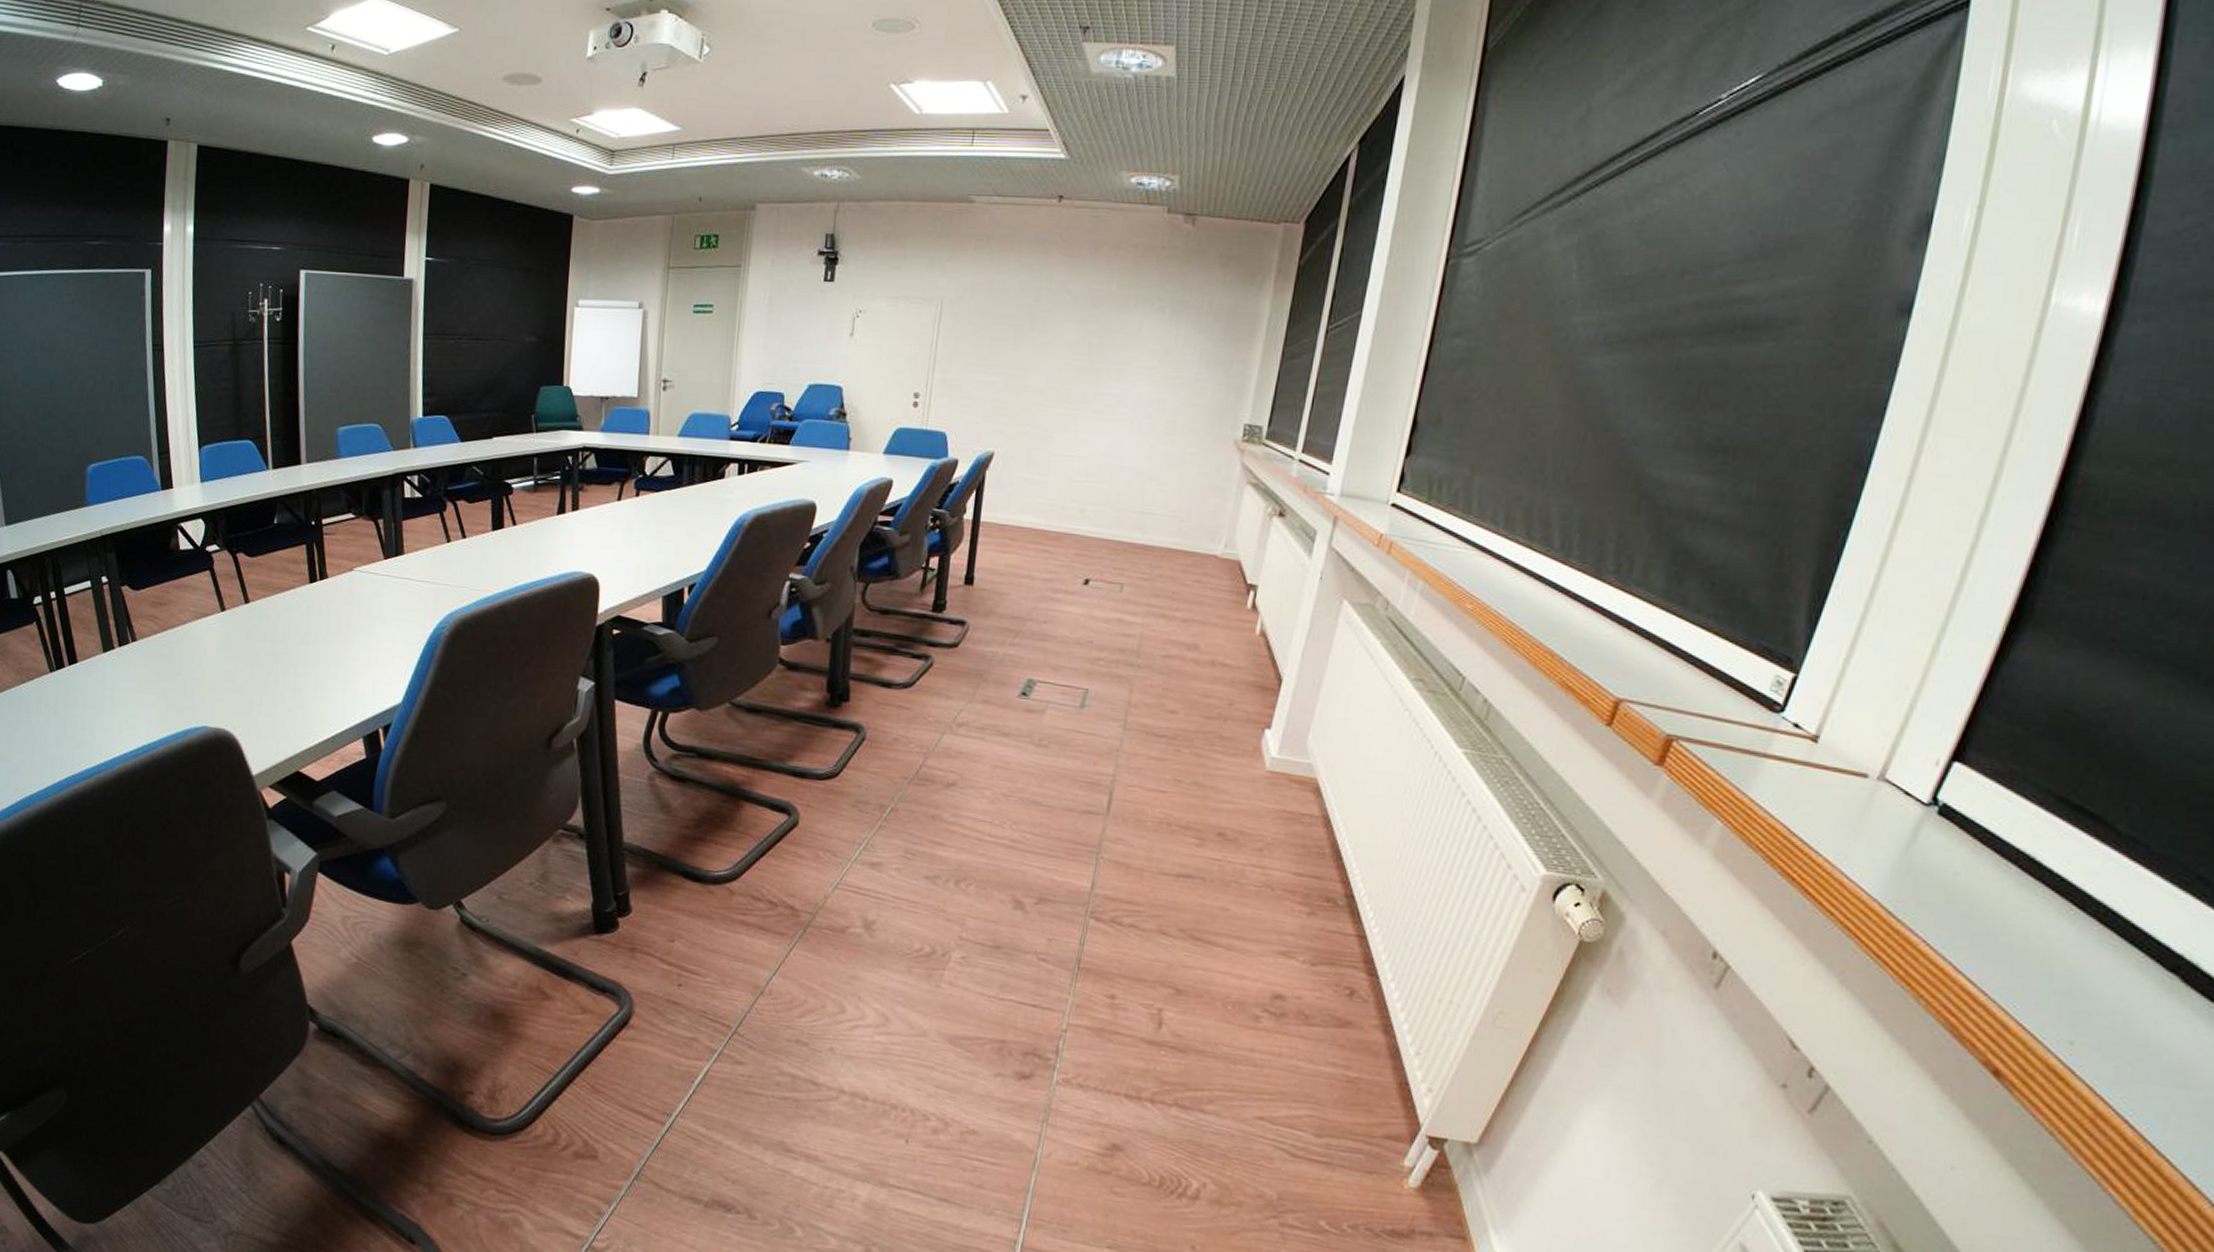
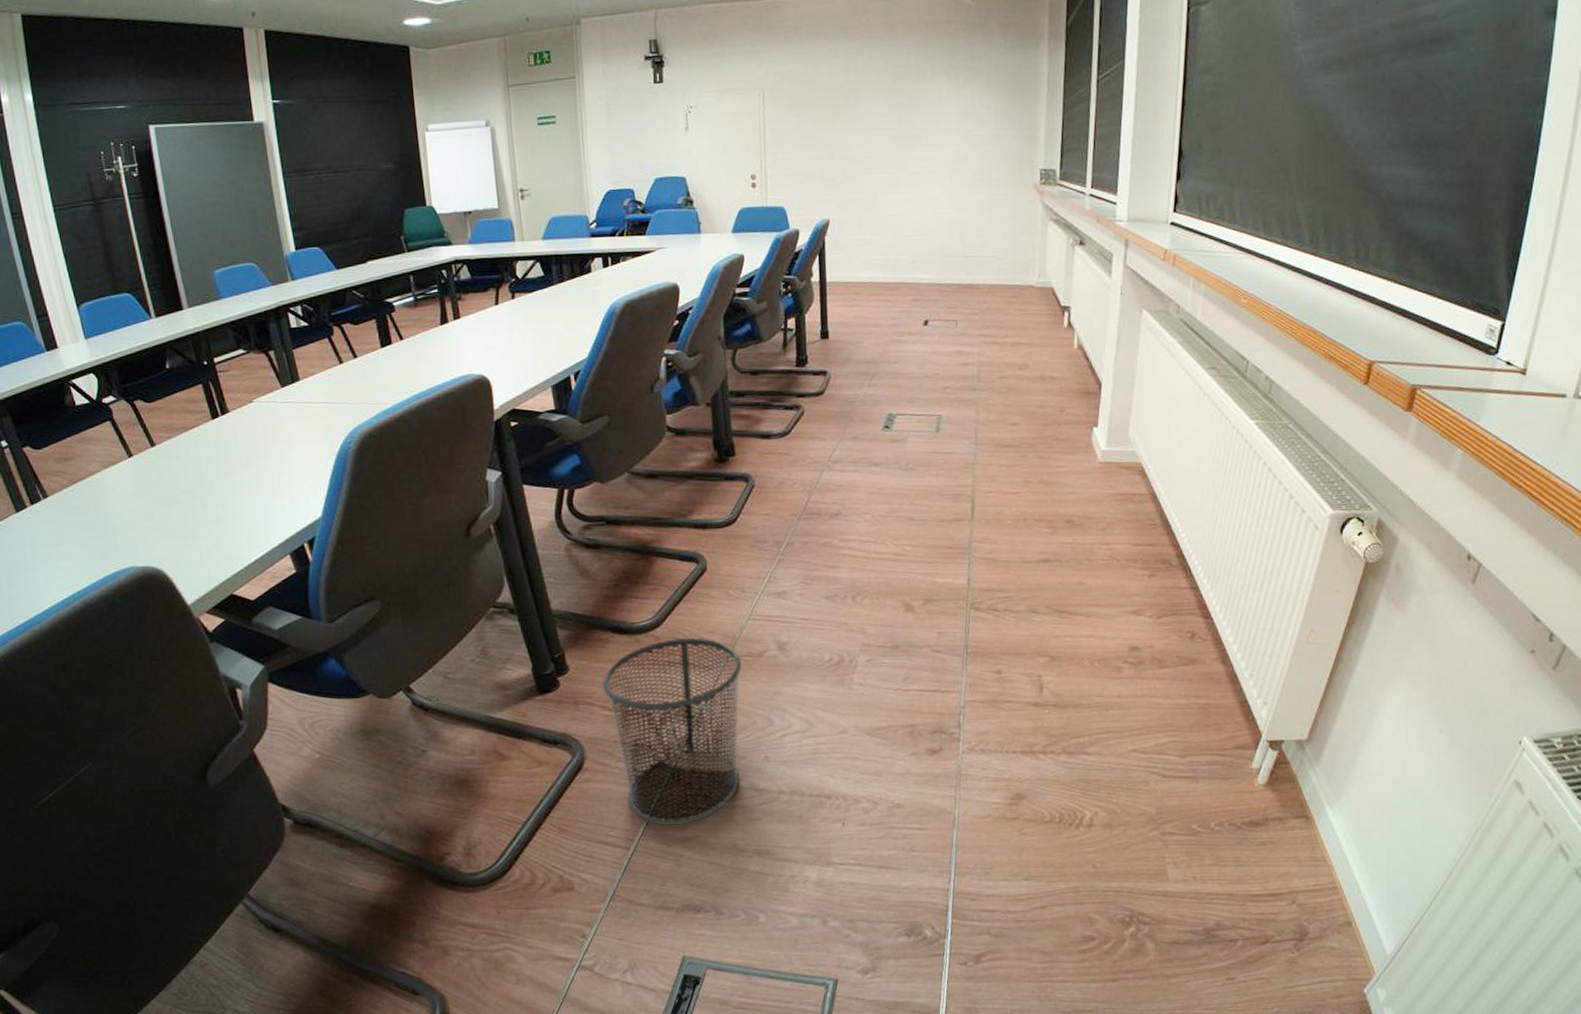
waste bin: none [664,895,821,1109] -> present [602,637,742,826]

